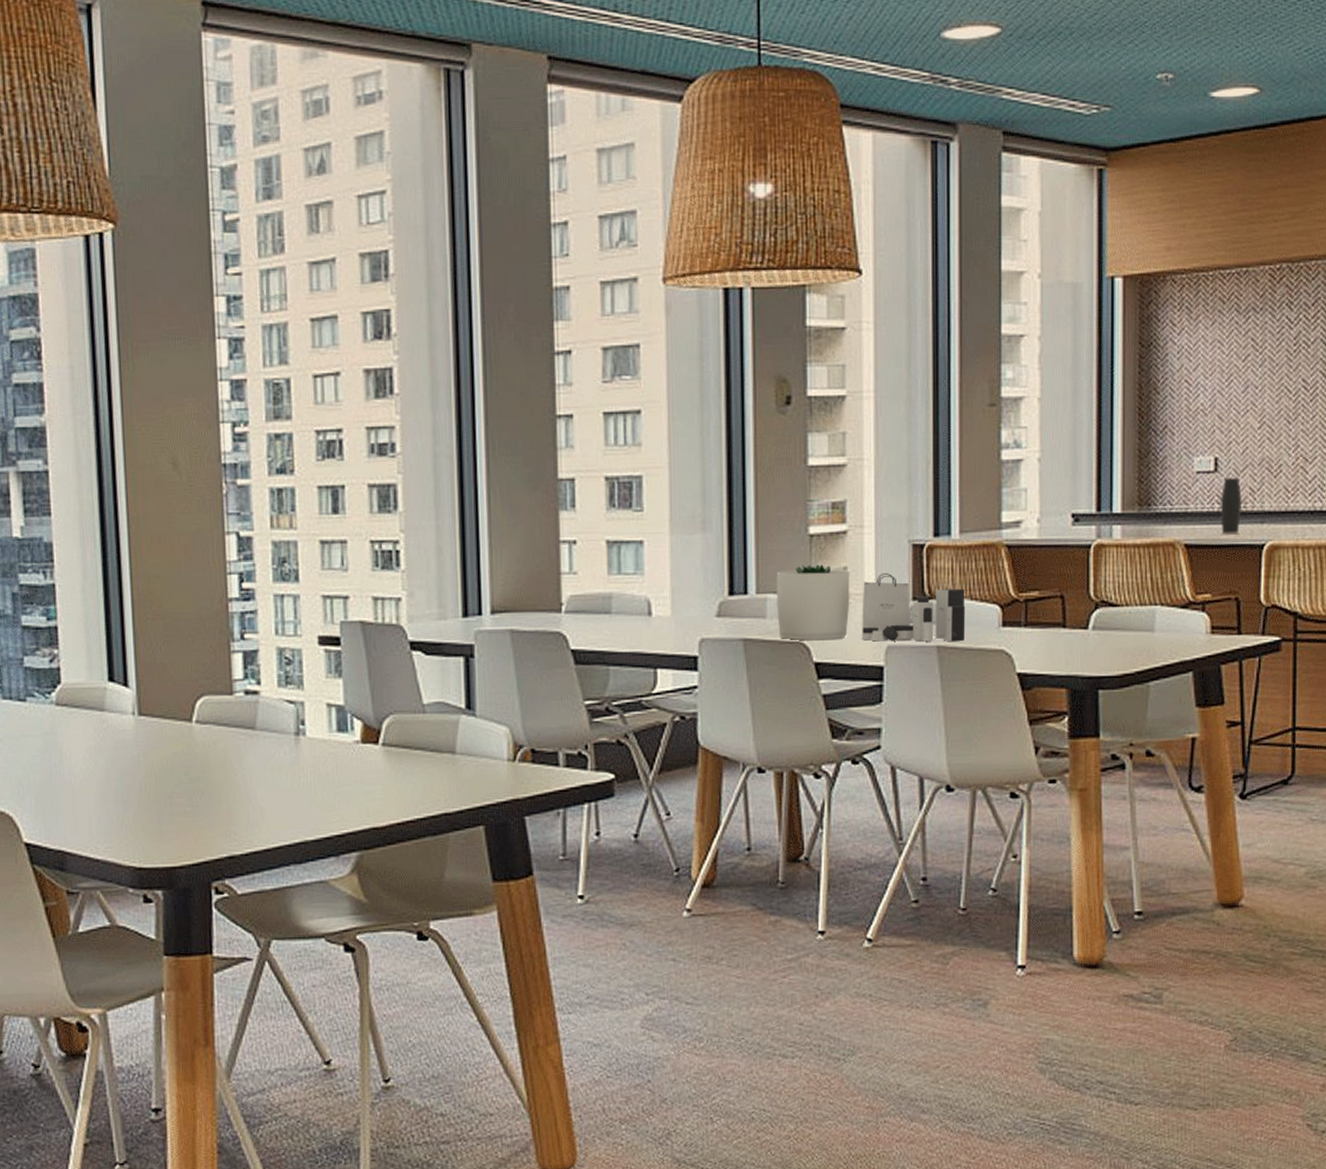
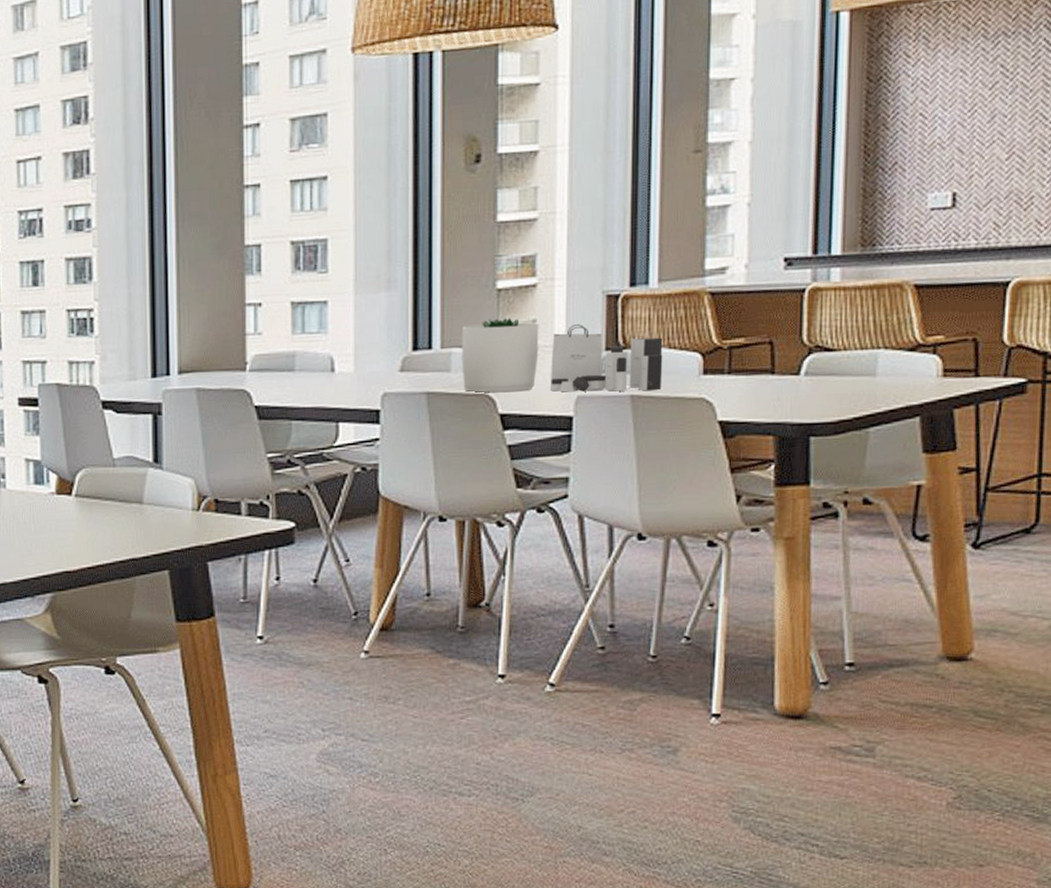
vase: present [1220,477,1243,534] -> none [957,212,985,272]

